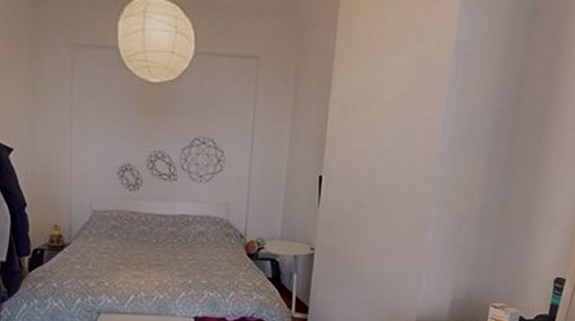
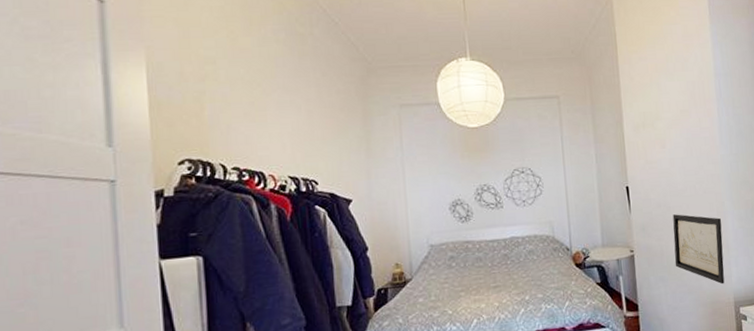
wall art: none [358,215,423,300] -> present [672,214,725,285]

